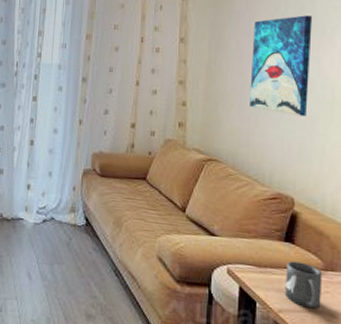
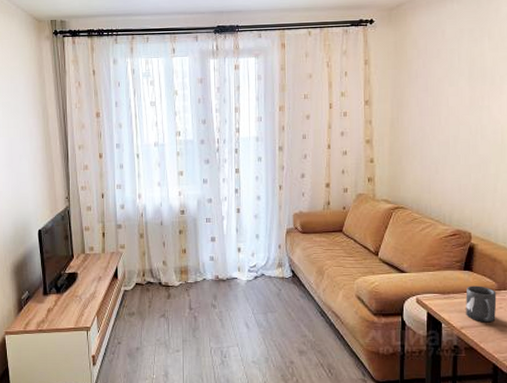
wall art: present [250,15,313,117] -> none [429,68,484,161]

